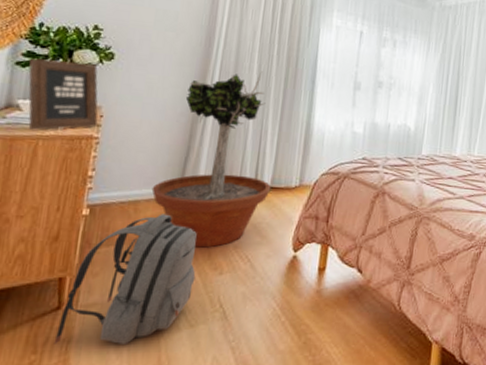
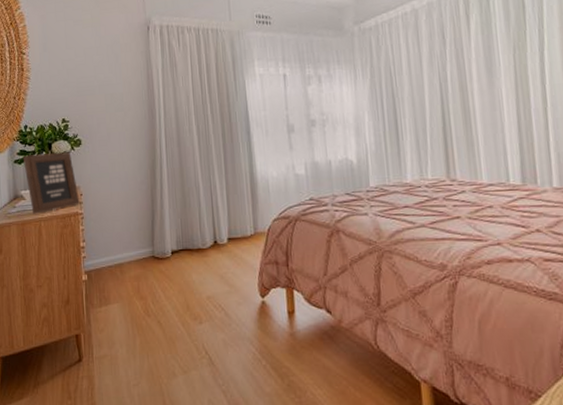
backpack: present [53,214,197,344] -> none [81,273,180,391]
potted tree: present [151,71,271,248] -> none [130,131,229,300]

